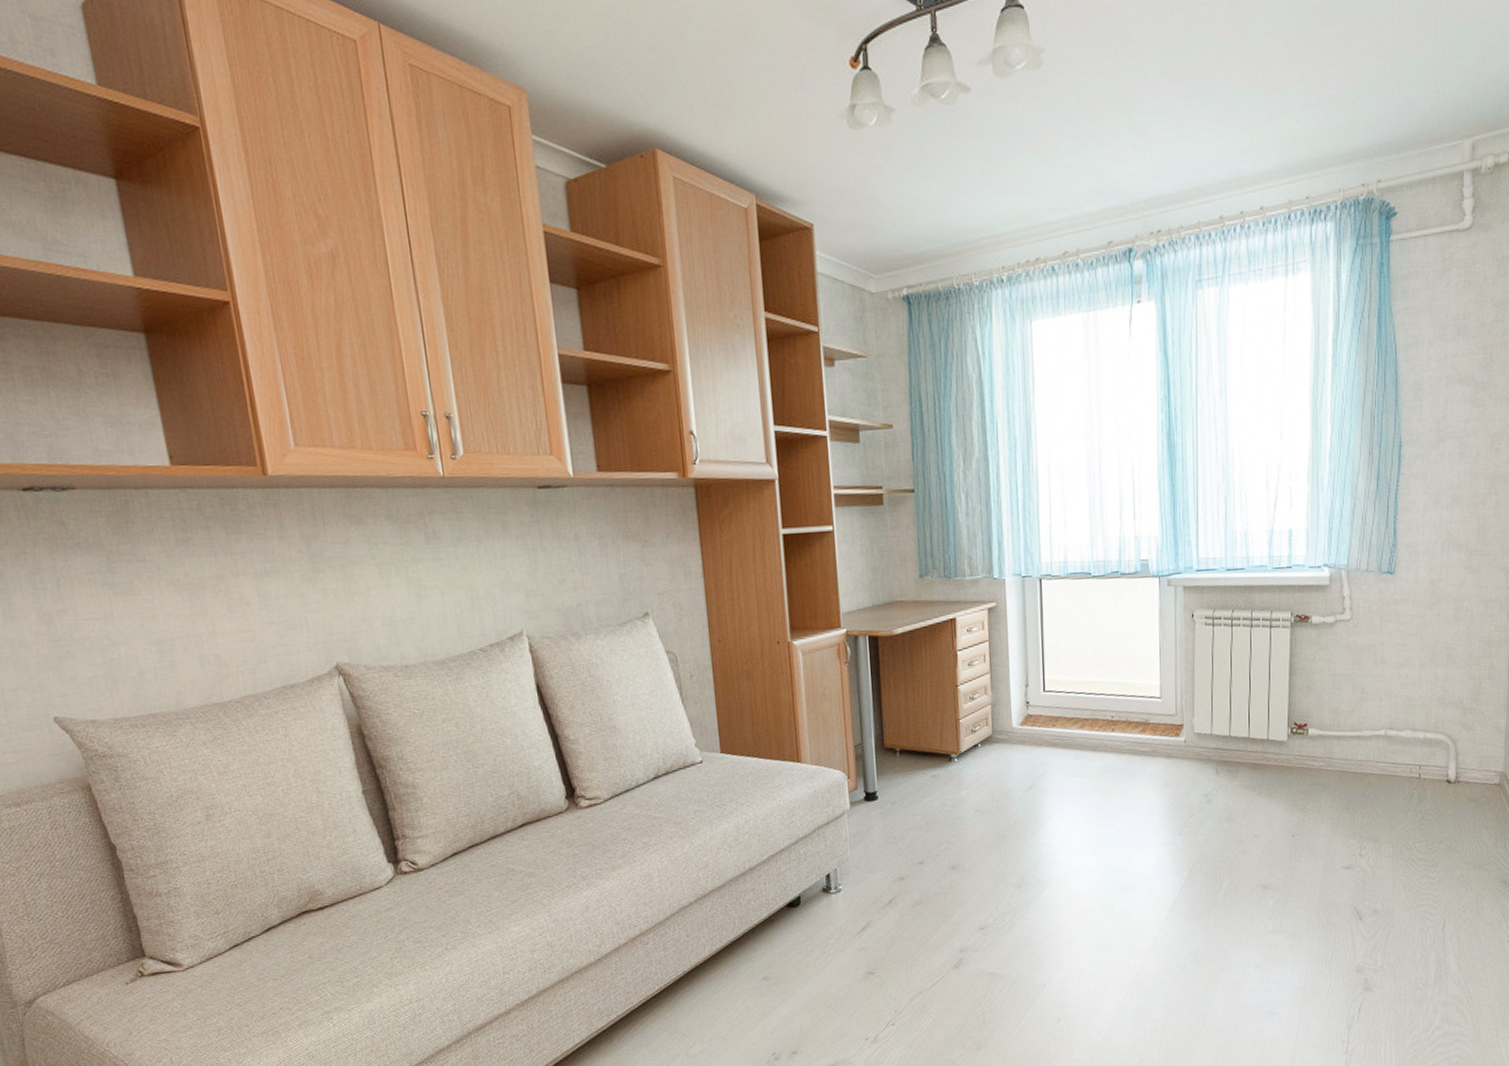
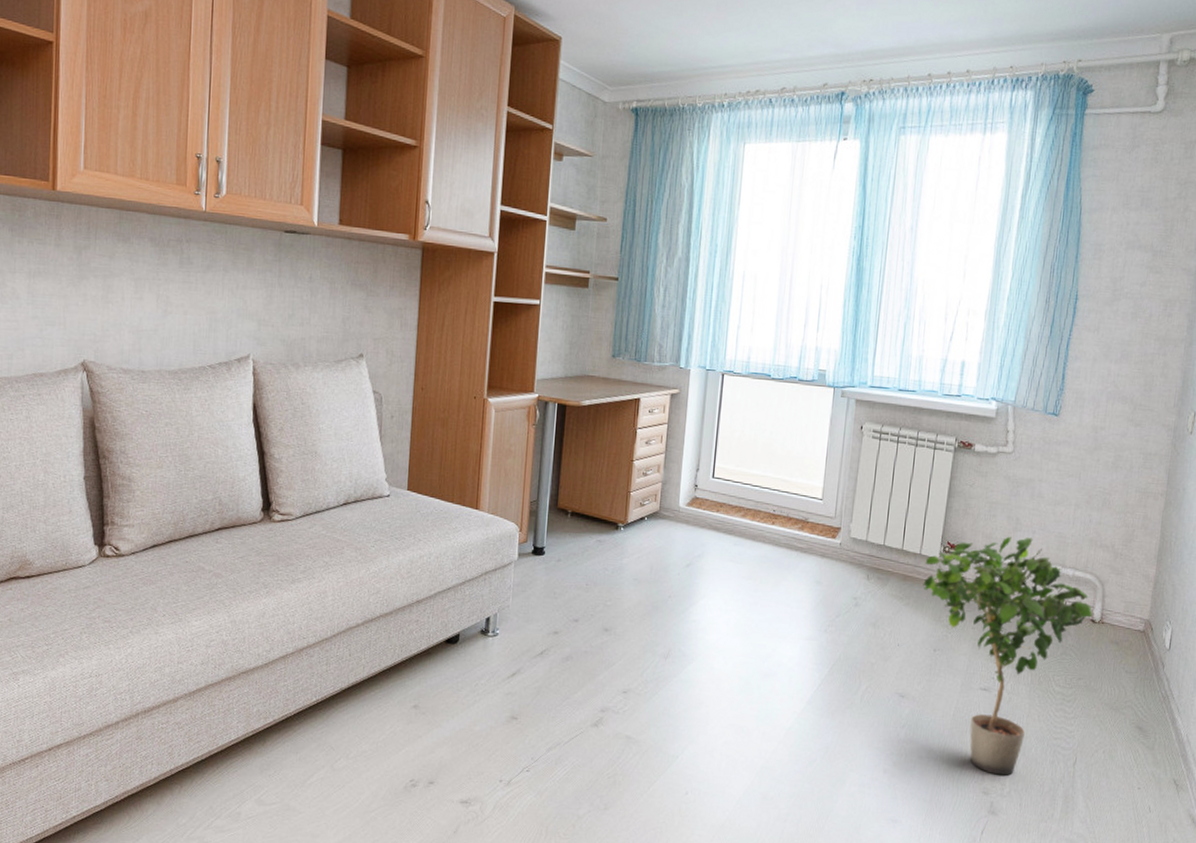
potted plant: none [1274,705,1448,951] -> present [923,536,1093,776]

